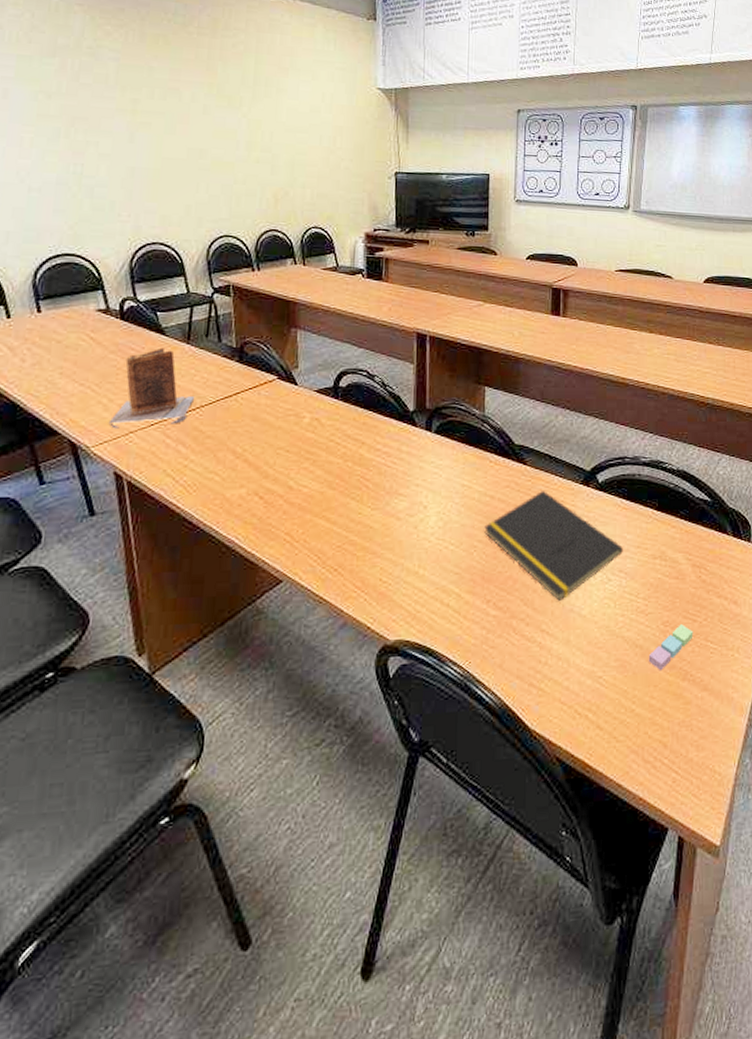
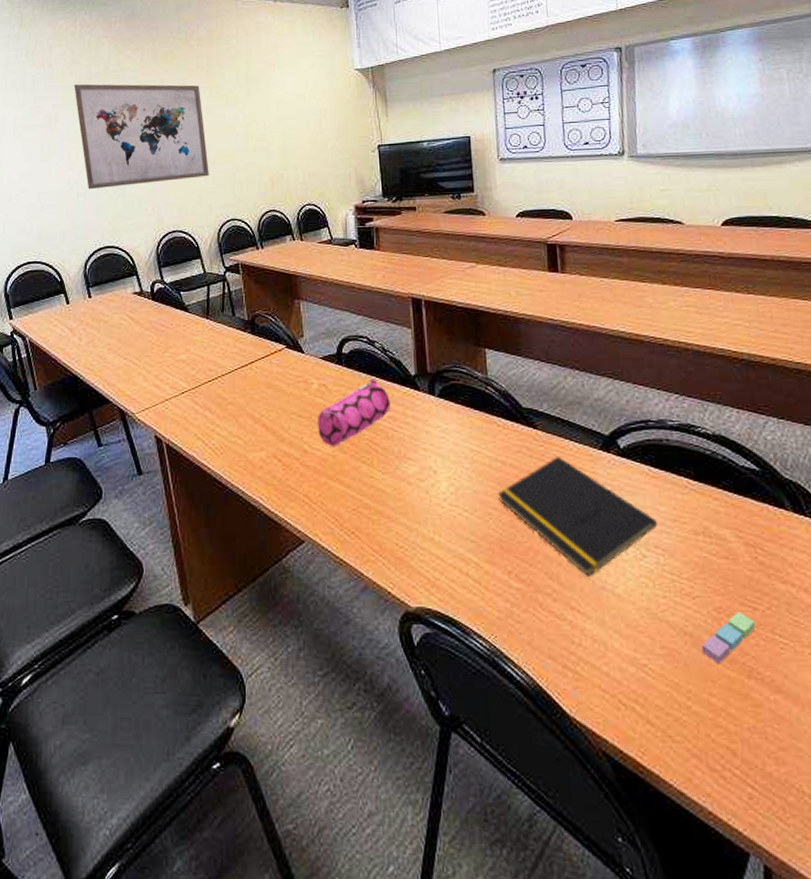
wall art: none [32,55,202,186] -> present [74,84,209,190]
book: present [108,347,194,429] -> none [148,323,215,397]
pencil case: none [306,413,386,482] -> present [318,378,390,446]

